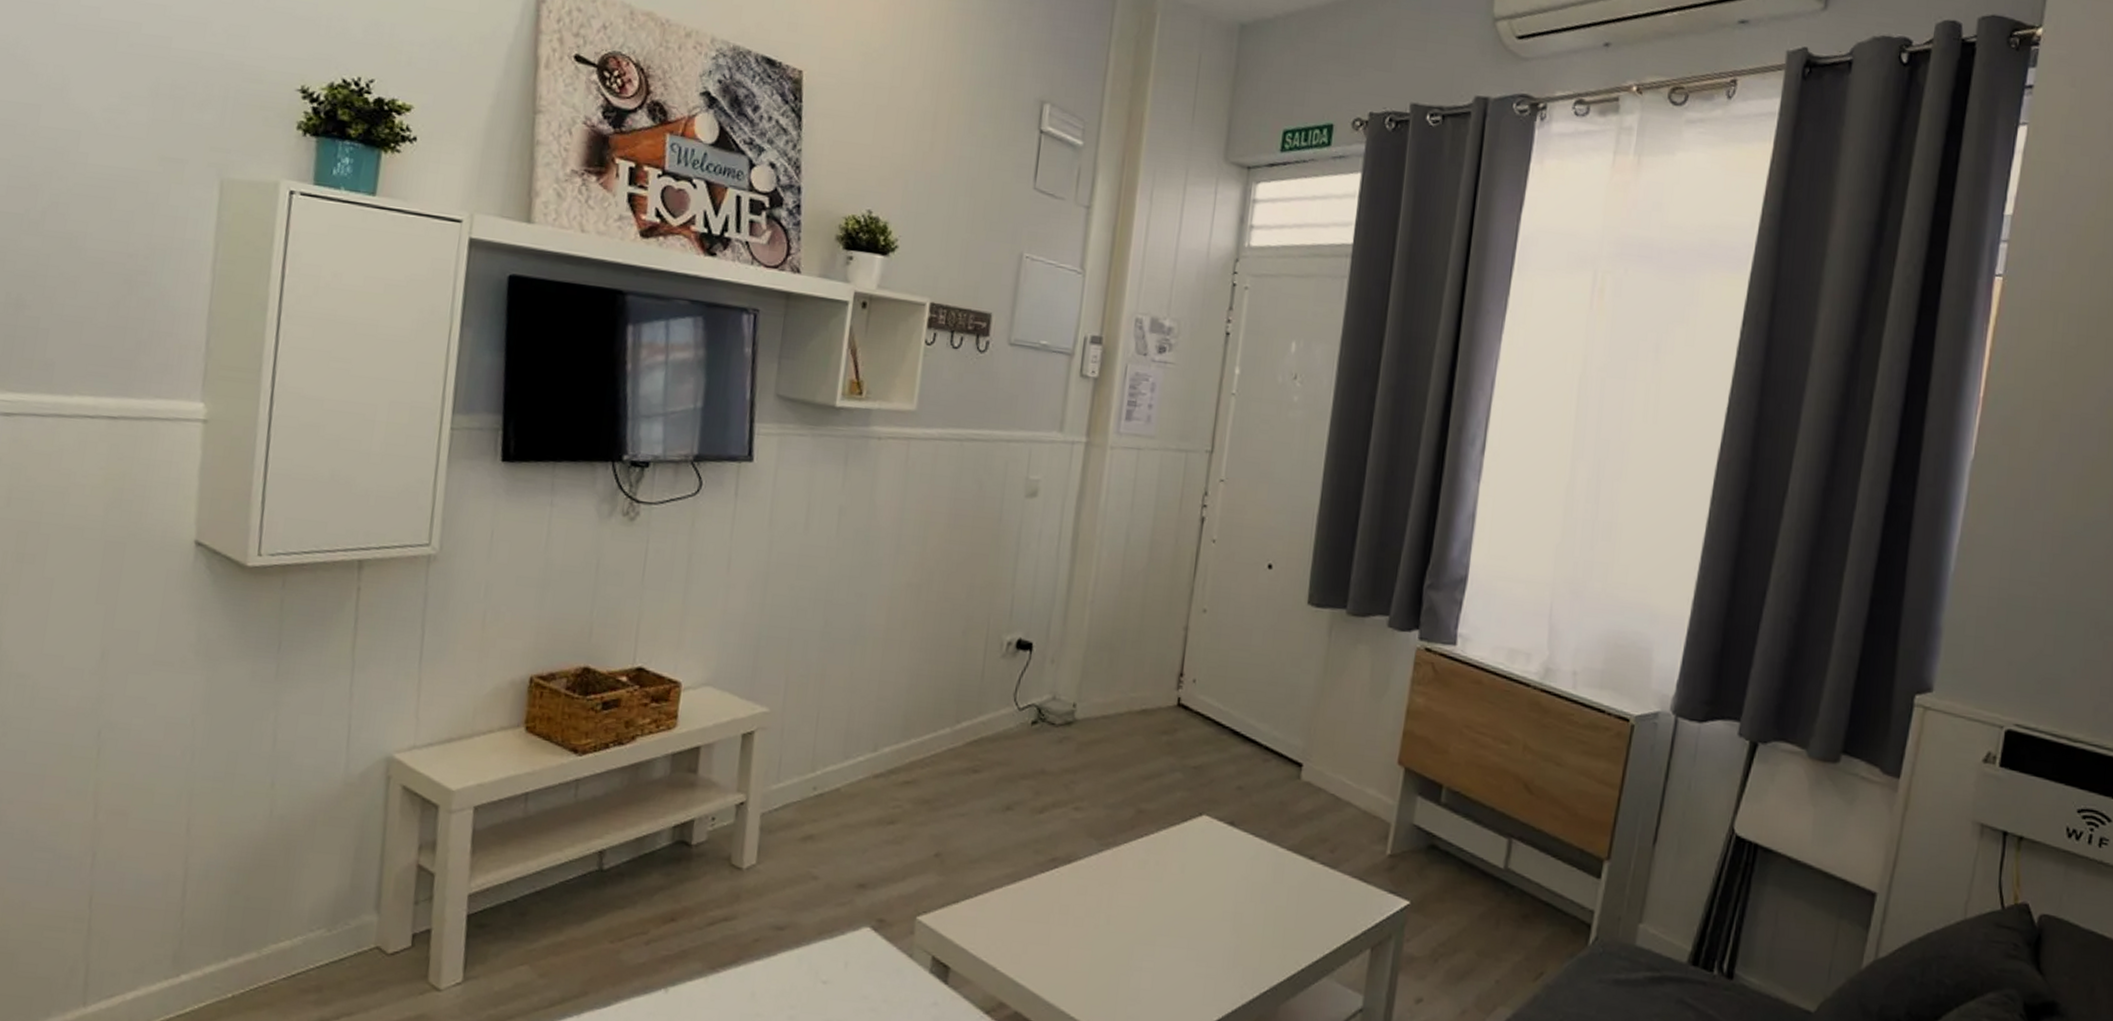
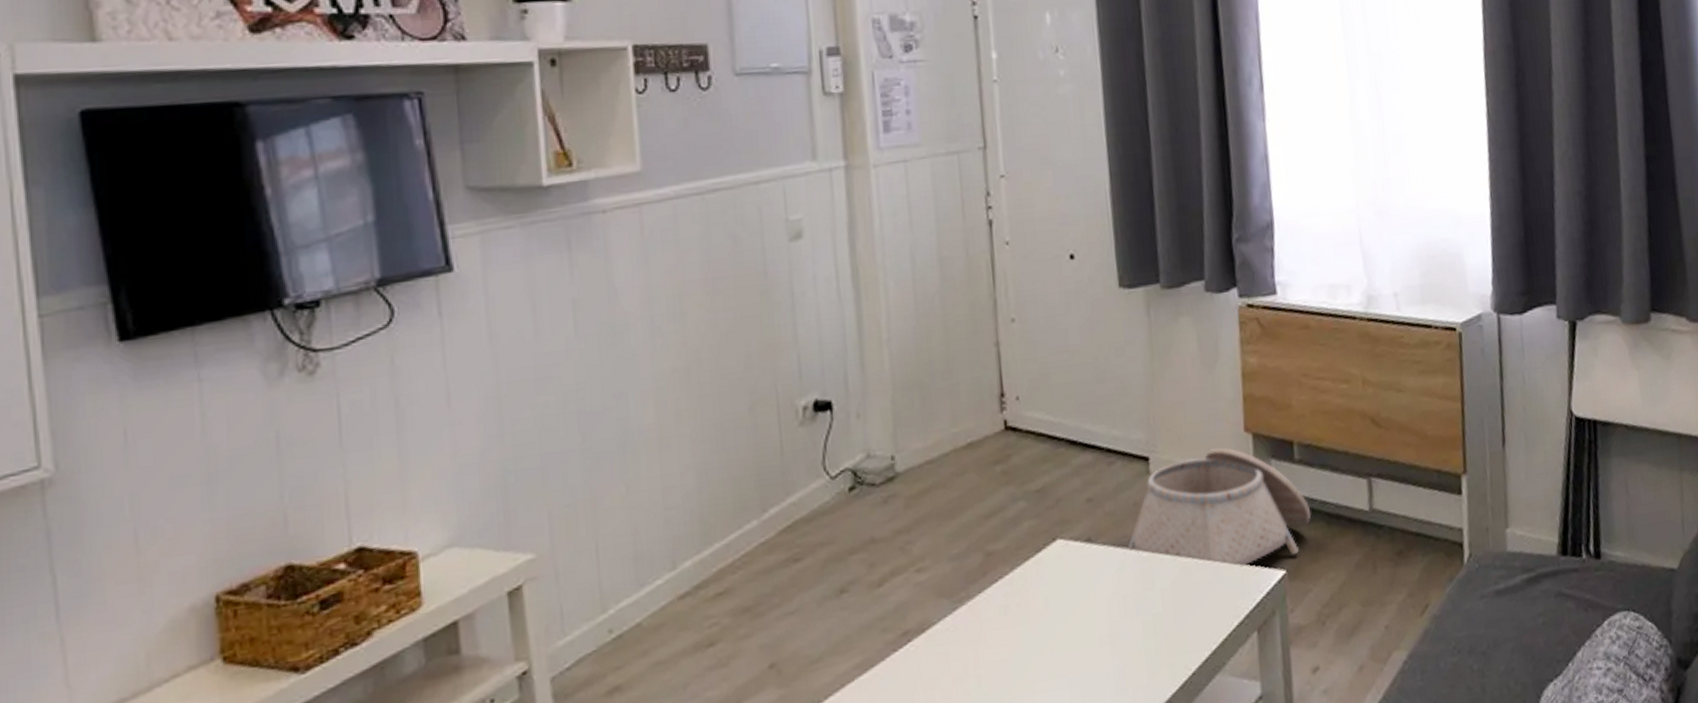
basket: none [1264,772,1446,890] -> present [1126,447,1312,567]

